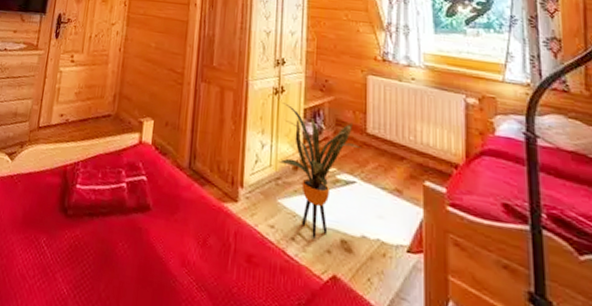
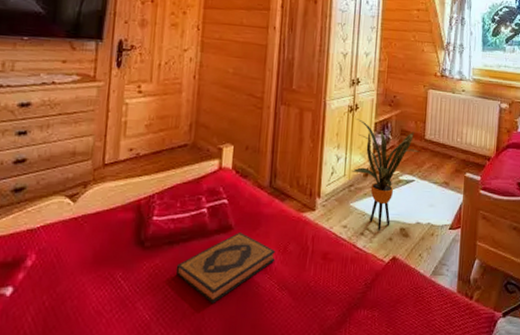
hardback book: none [94,214,195,291] -> present [175,233,276,303]

